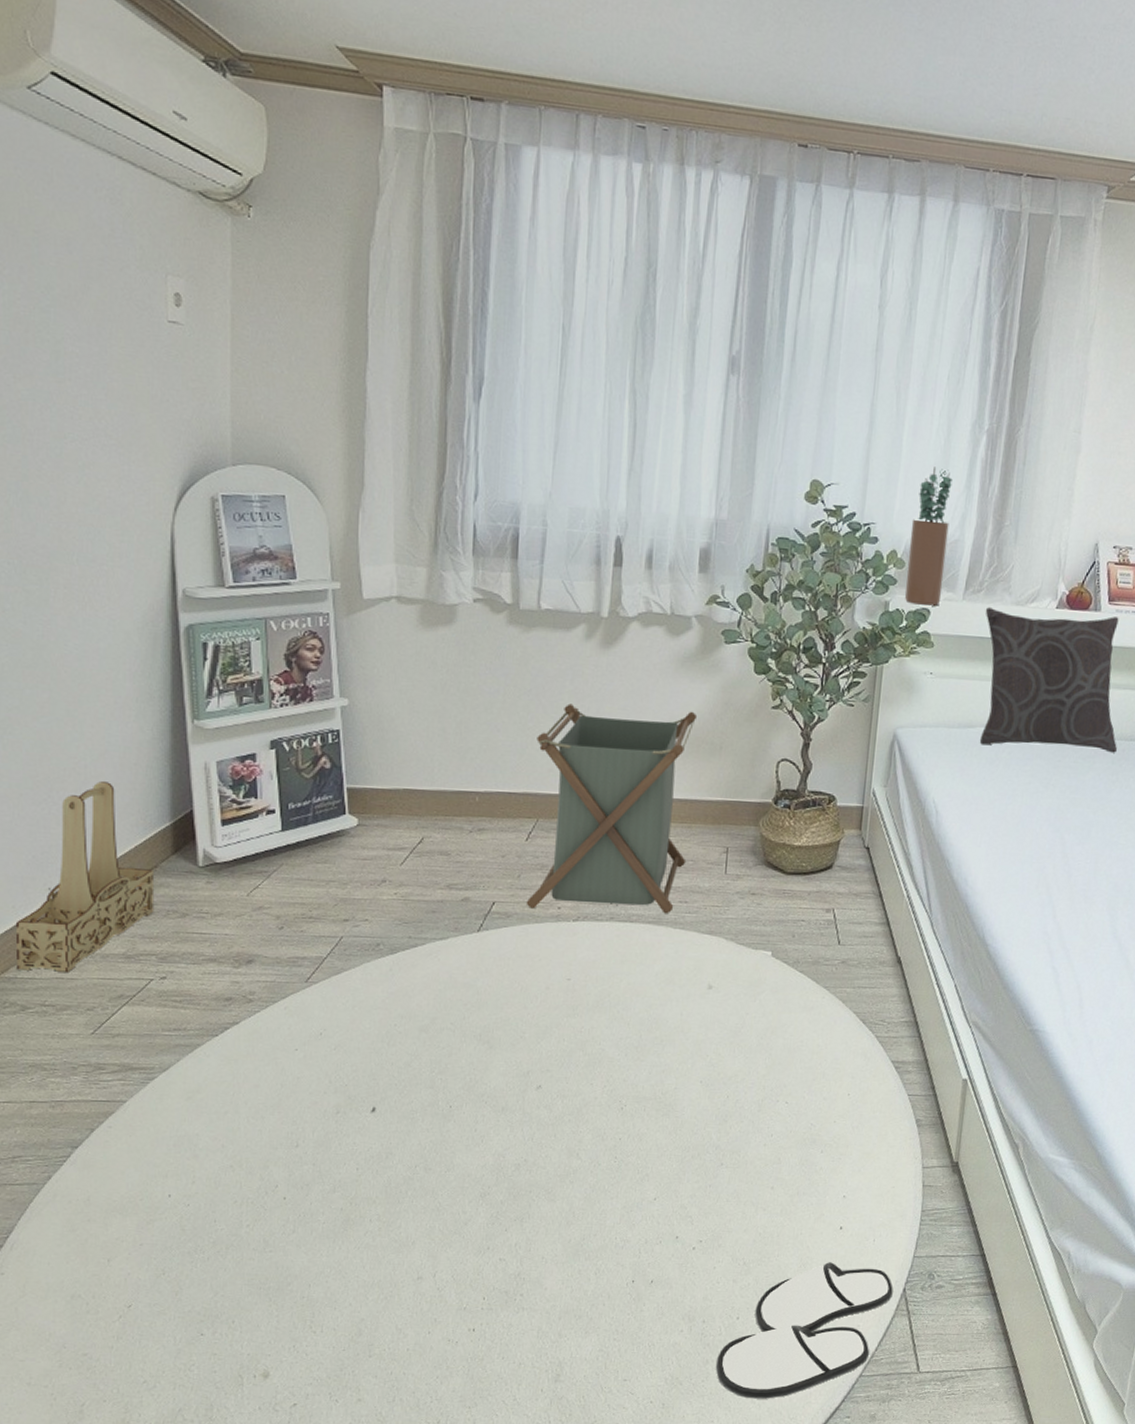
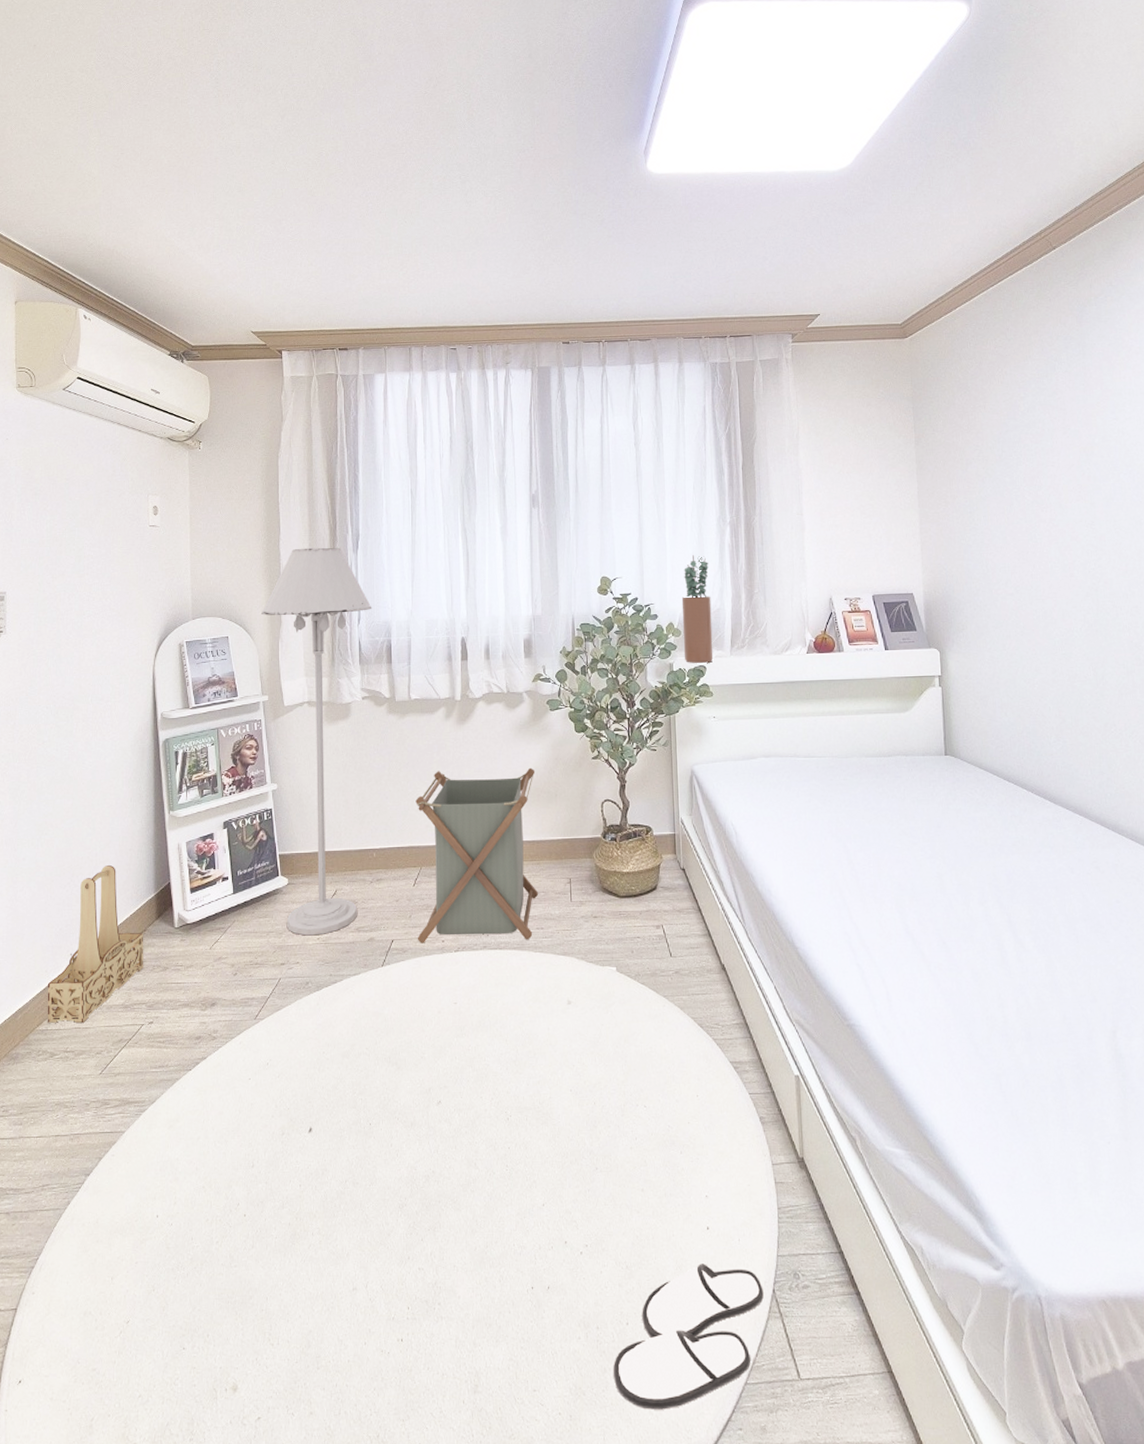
floor lamp: none [335,385,496,890] -> present [261,547,372,936]
pillow: present [979,607,1119,753] -> none [749,655,878,772]

